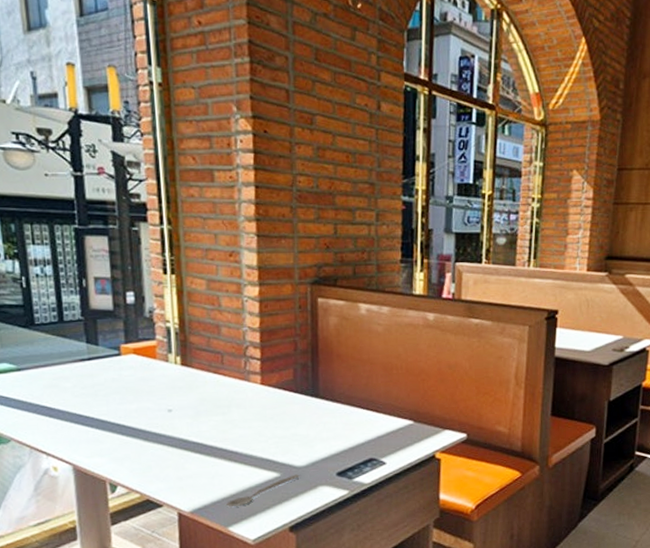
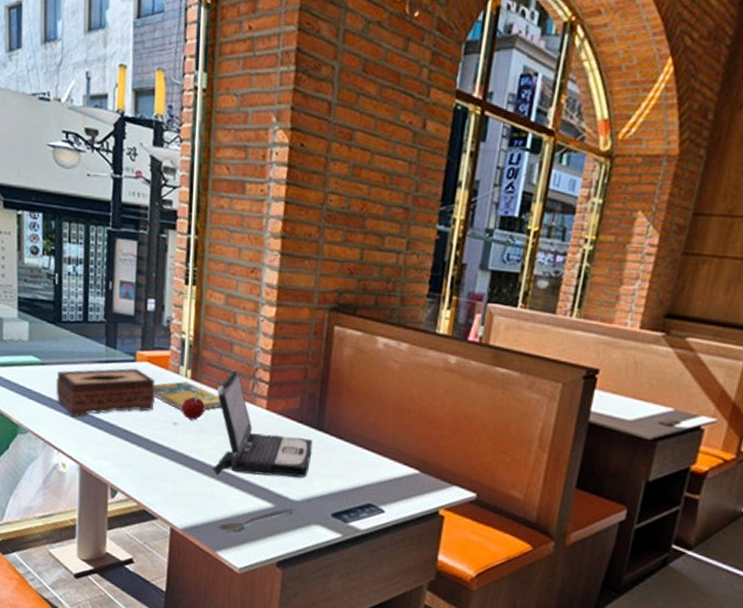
tissue box: none [35,361,146,418] -> present [55,368,155,417]
booklet: none [143,368,216,397] -> present [154,381,221,411]
fruit: none [174,369,200,405] -> present [181,384,206,421]
laptop: none [209,350,311,453] -> present [212,369,313,478]

